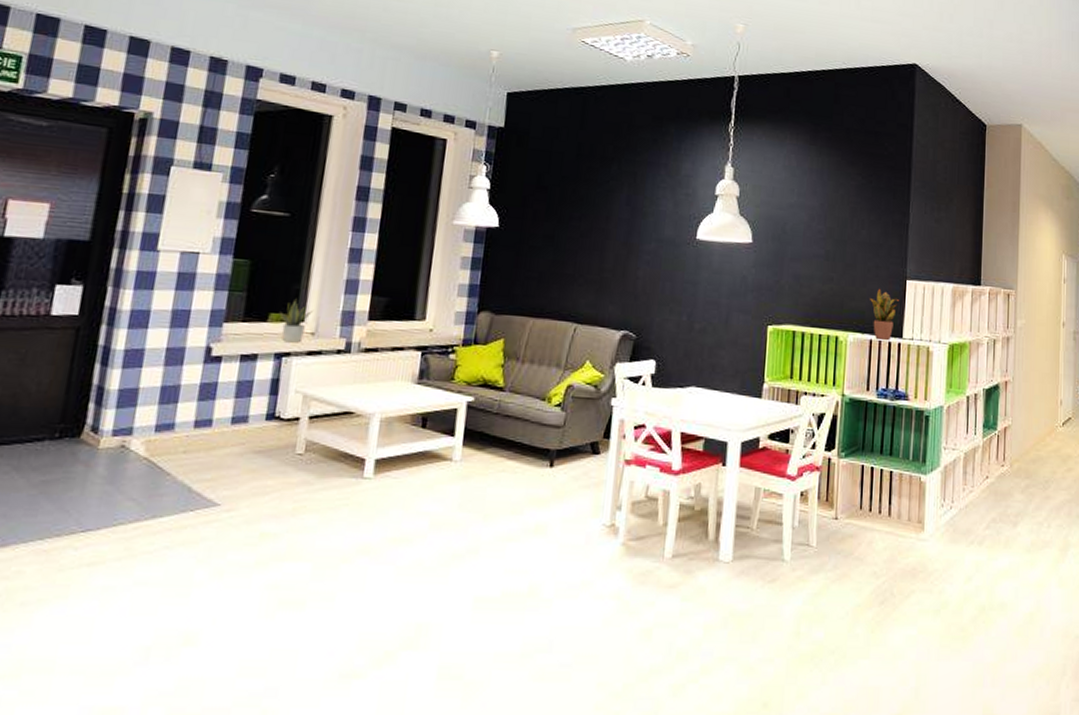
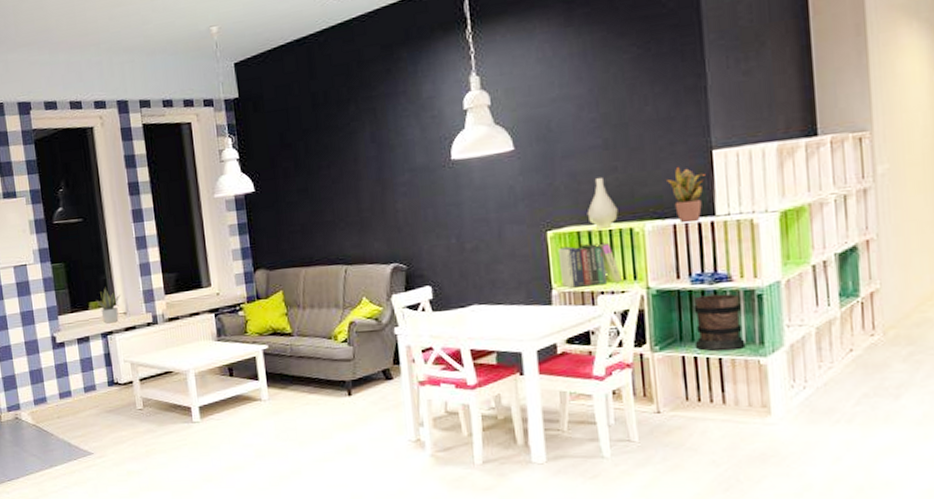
books: none [773,343,825,387] -> present [557,242,624,288]
vase: none [803,284,829,333] -> present [587,176,618,229]
wooden barrel: none [874,409,912,466] -> present [693,294,746,352]

